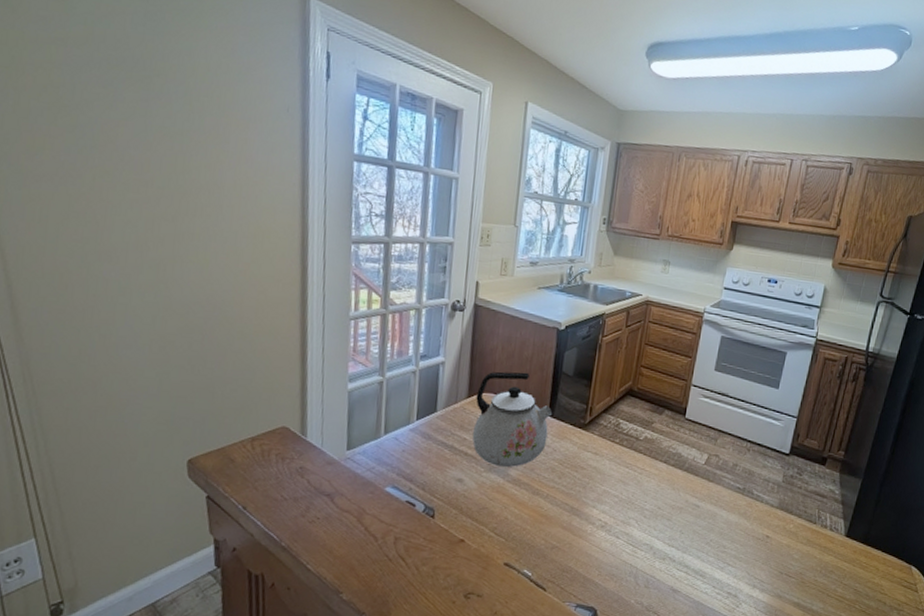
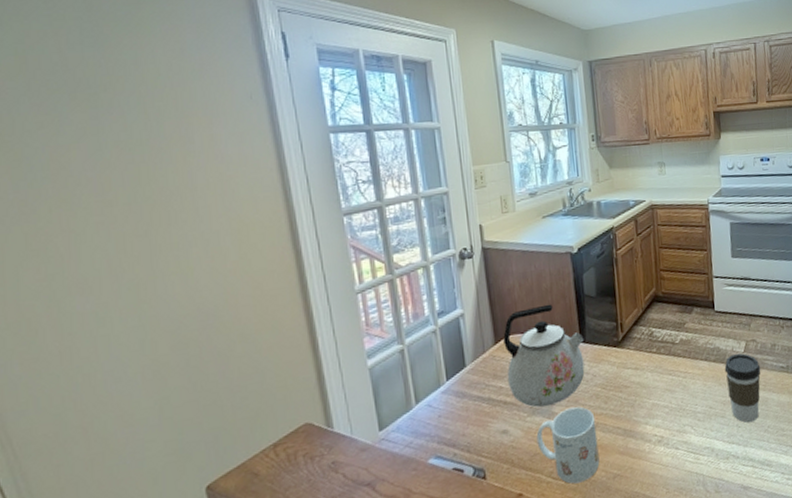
mug: none [487,474,547,545] -> present [536,406,600,484]
coffee cup: none [678,464,718,532] -> present [724,353,761,423]

